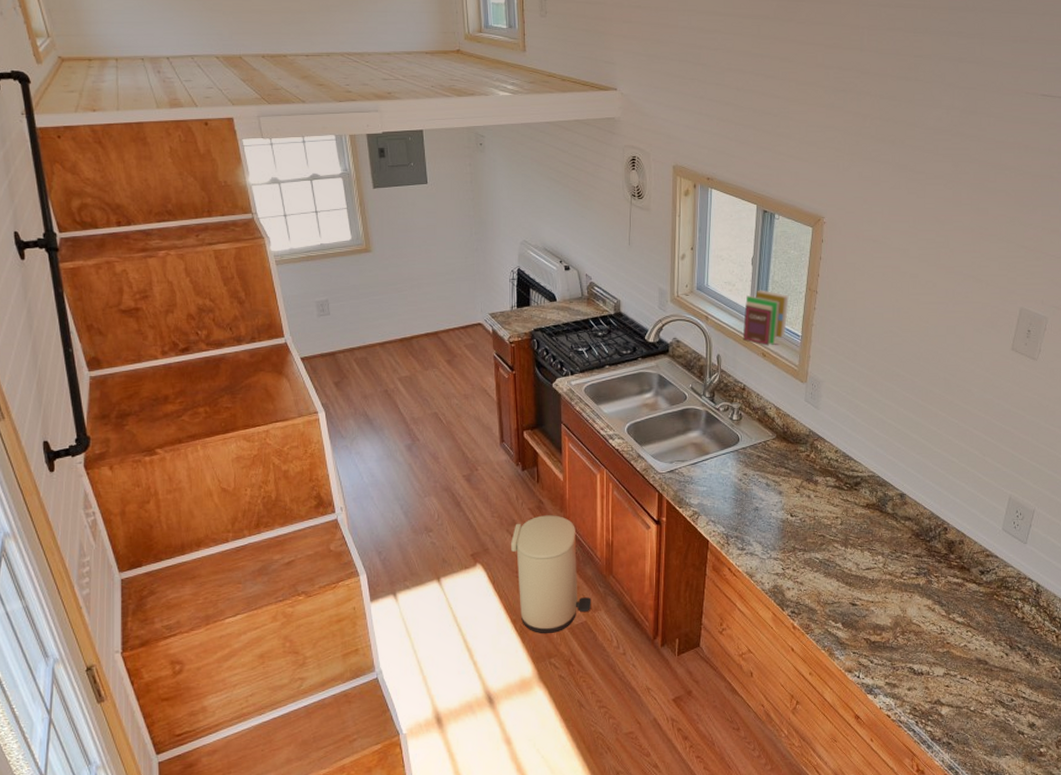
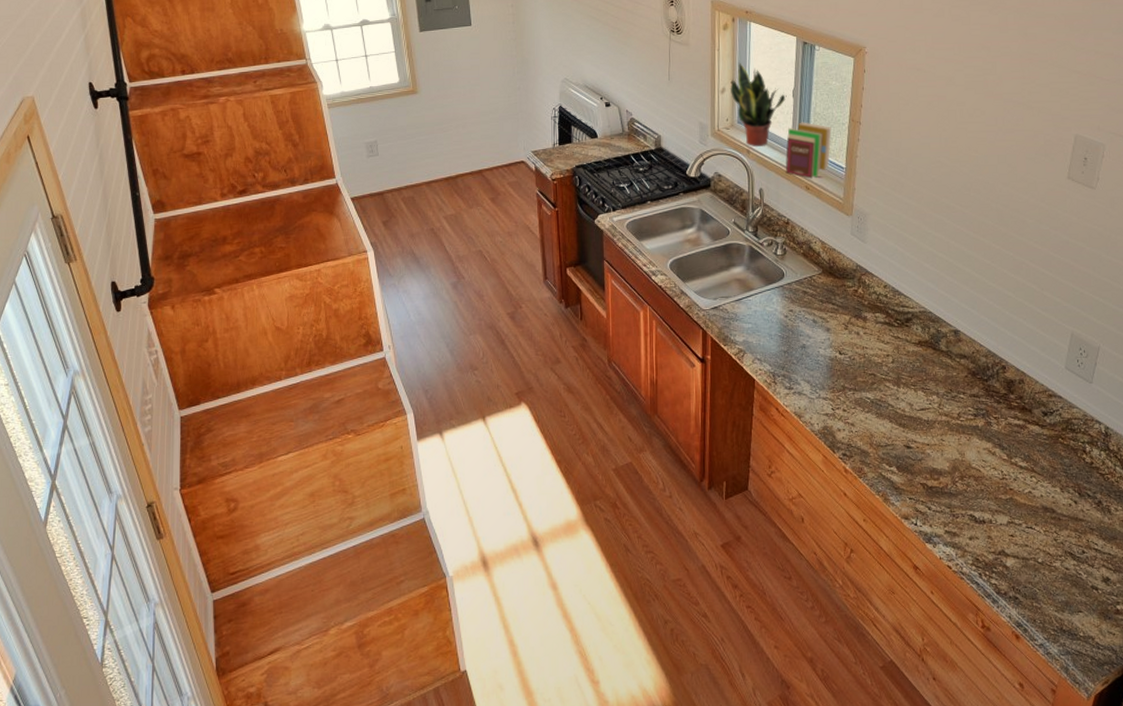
pedal bin: present [510,515,592,633] -> none [554,353,637,475]
potted plant: none [690,229,746,314] -> present [730,62,787,148]

